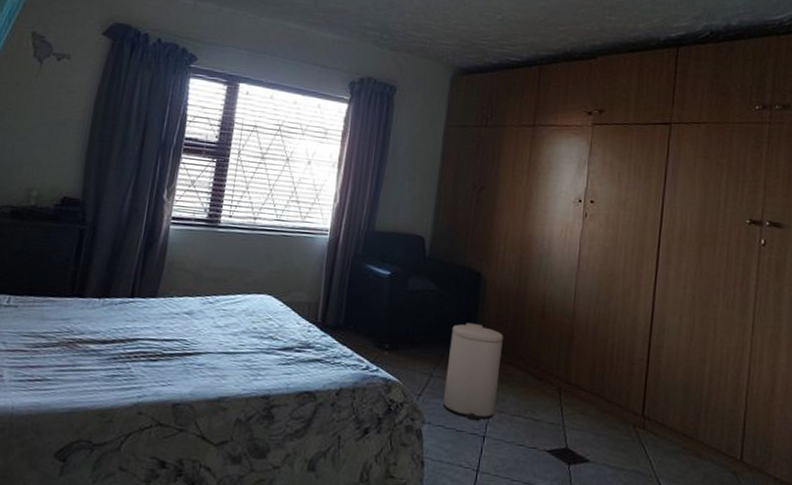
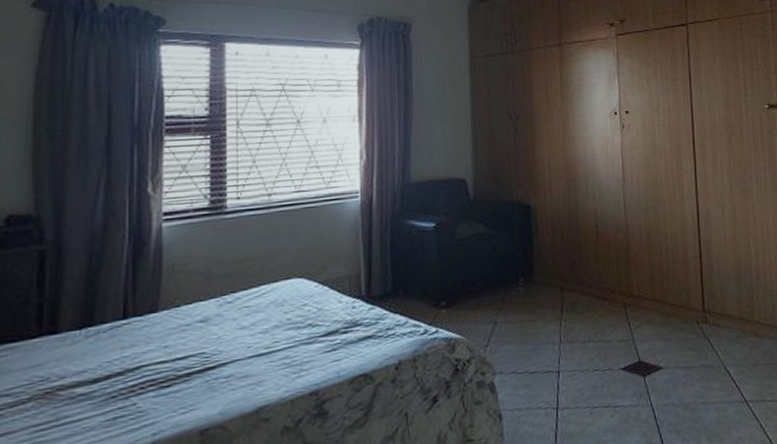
pedal bin: present [443,322,503,421] -> none [509,257,566,359]

